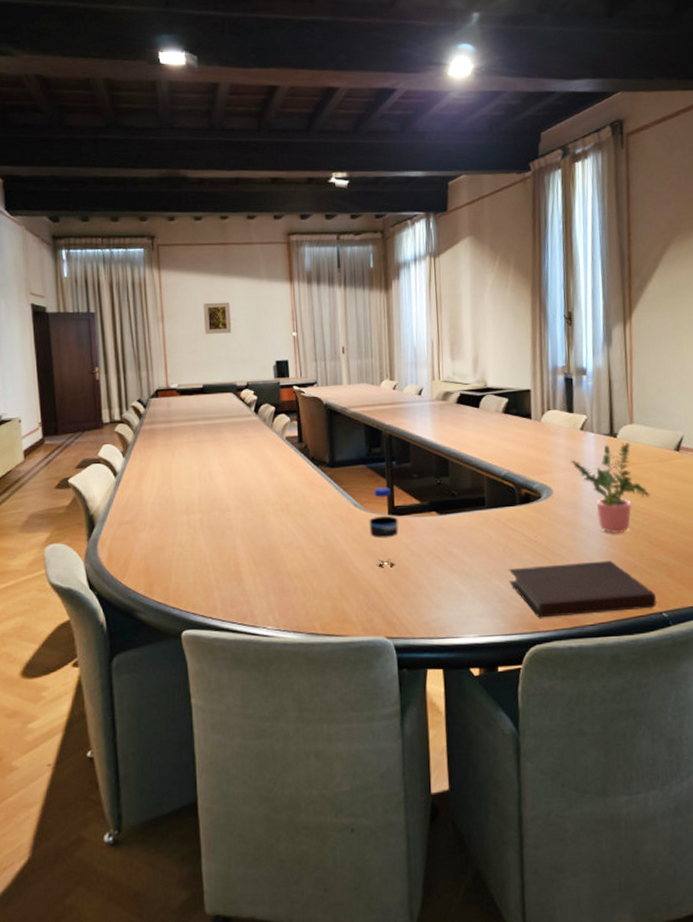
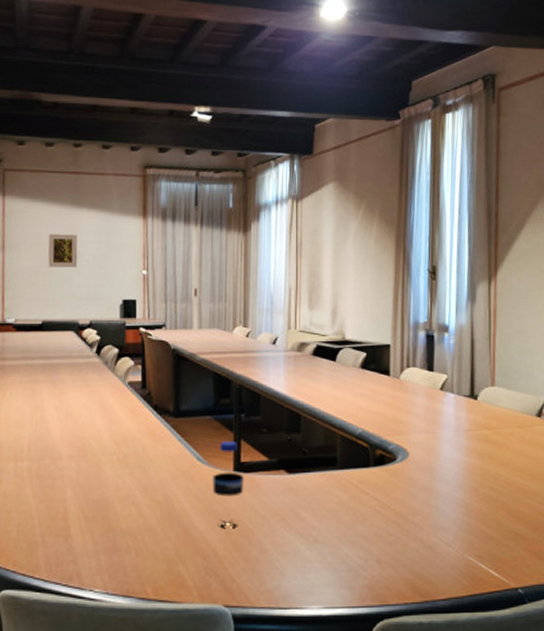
notebook: present [509,560,656,618] -> none [359,530,512,590]
potted plant: present [571,443,650,534] -> none [429,406,510,503]

